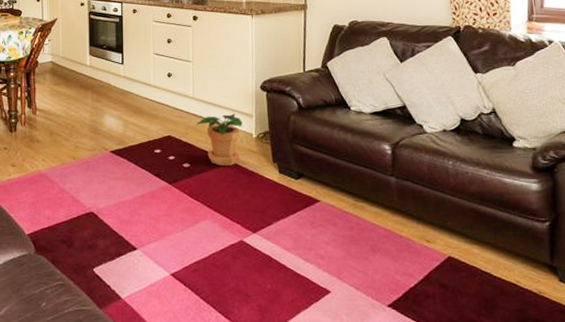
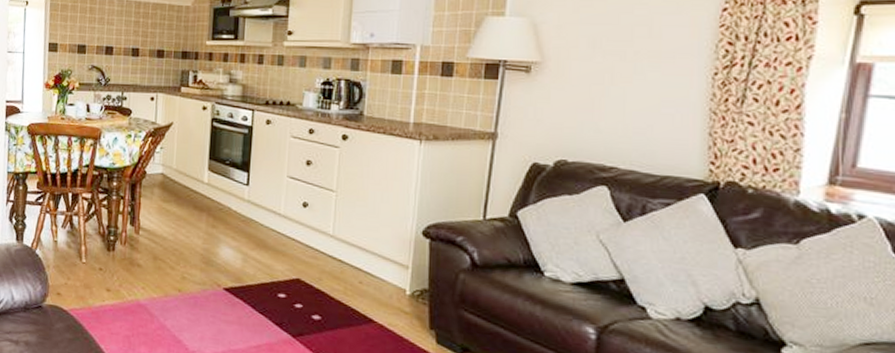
potted plant: present [196,113,243,166] -> none [333,260,394,326]

